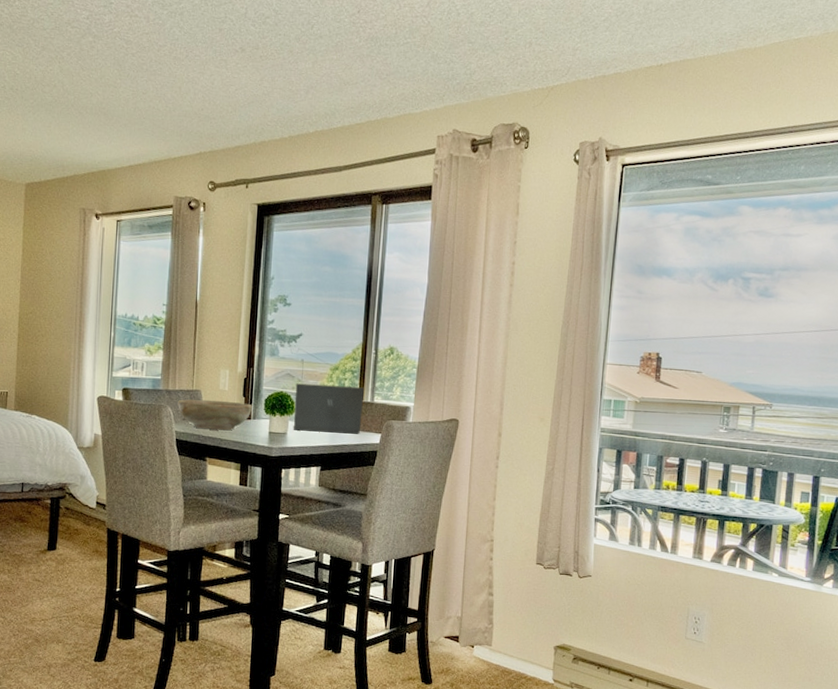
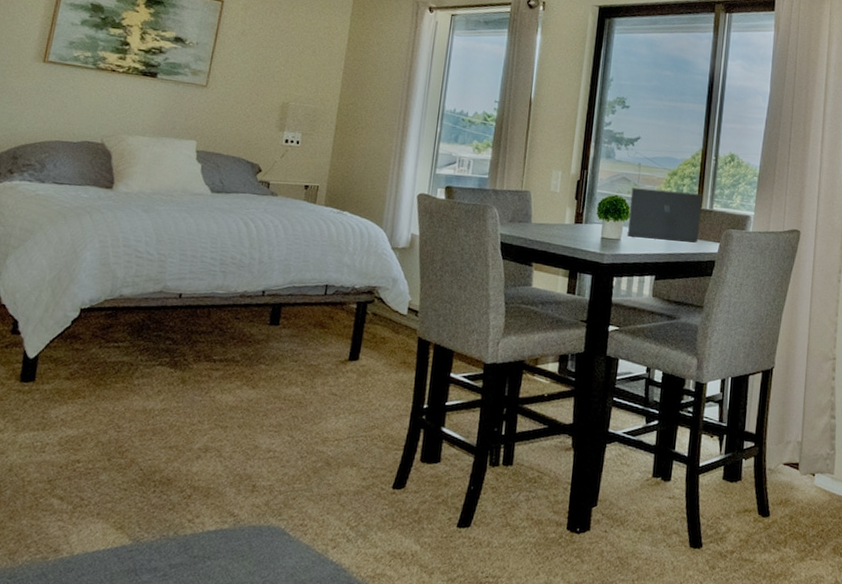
bowl: present [178,399,252,431] -> none [504,200,584,235]

